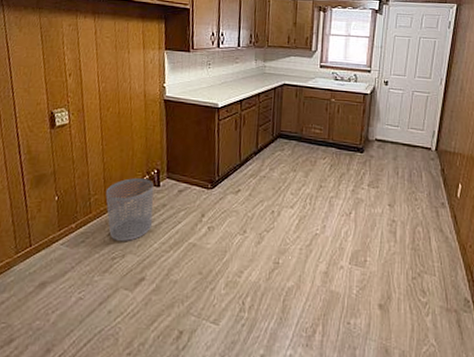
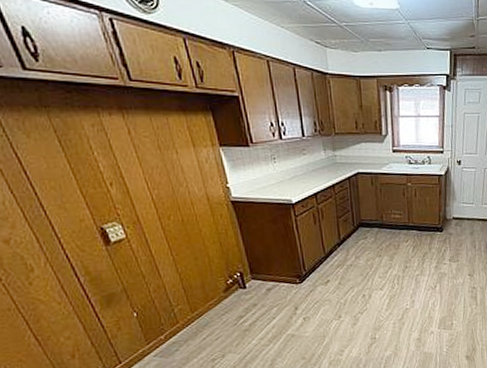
waste bin: present [105,178,154,241] -> none [189,283,246,344]

